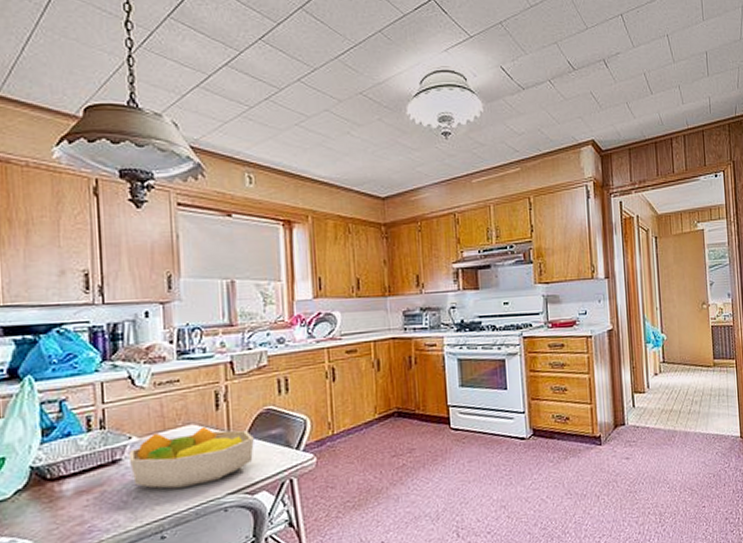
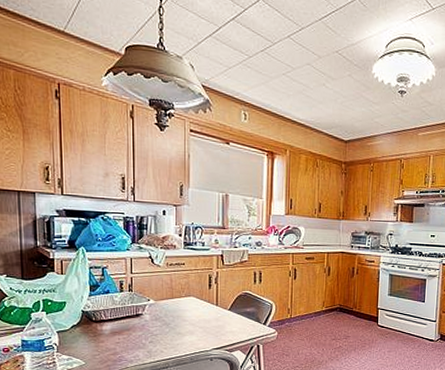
fruit bowl: present [130,426,254,489] -> none [148,299,234,341]

